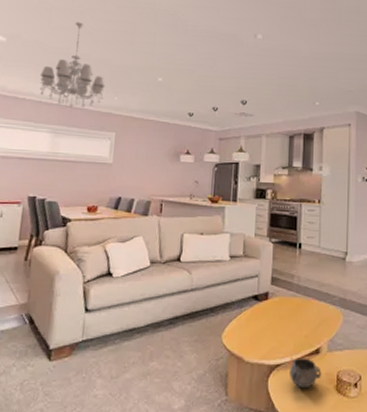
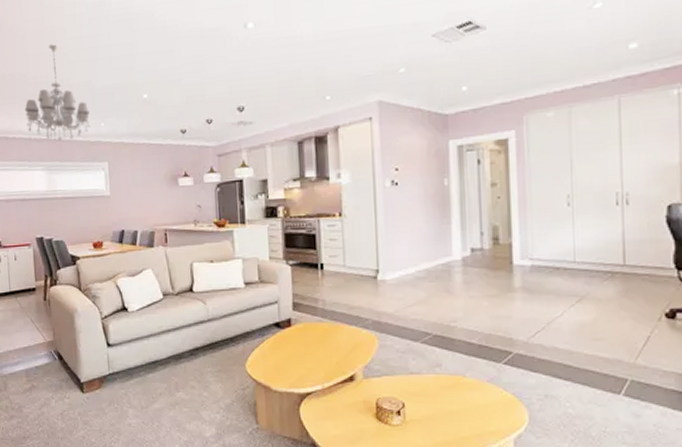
decorative bowl: present [290,358,322,389] -> none [322,385,358,417]

